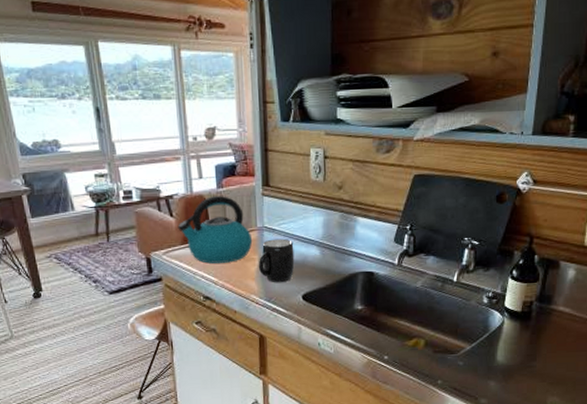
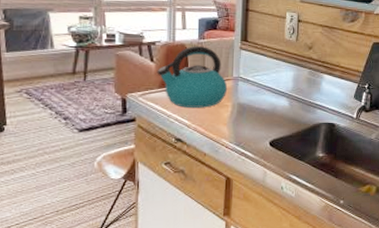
mug: present [259,238,295,283] -> none [232,88,266,129]

